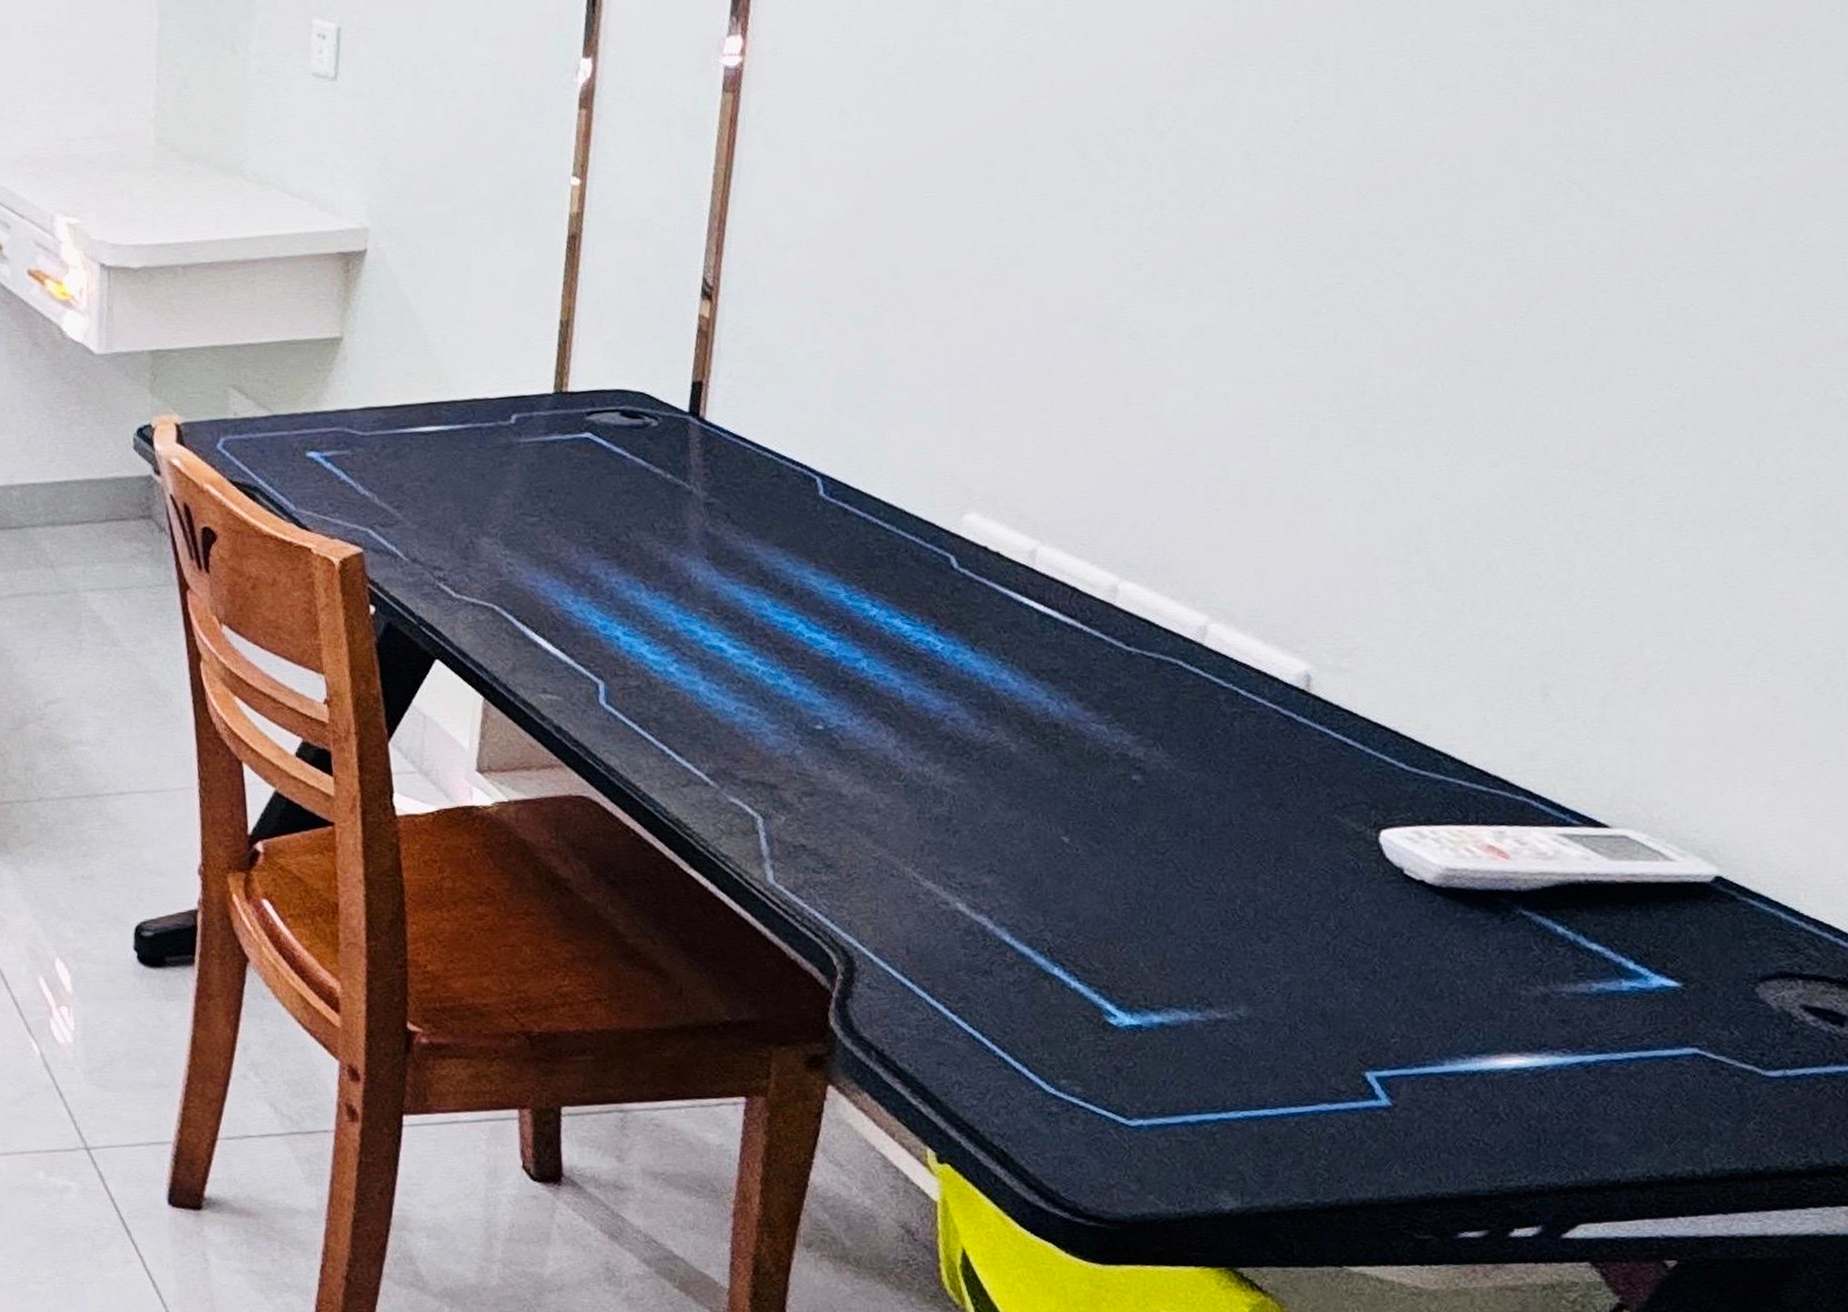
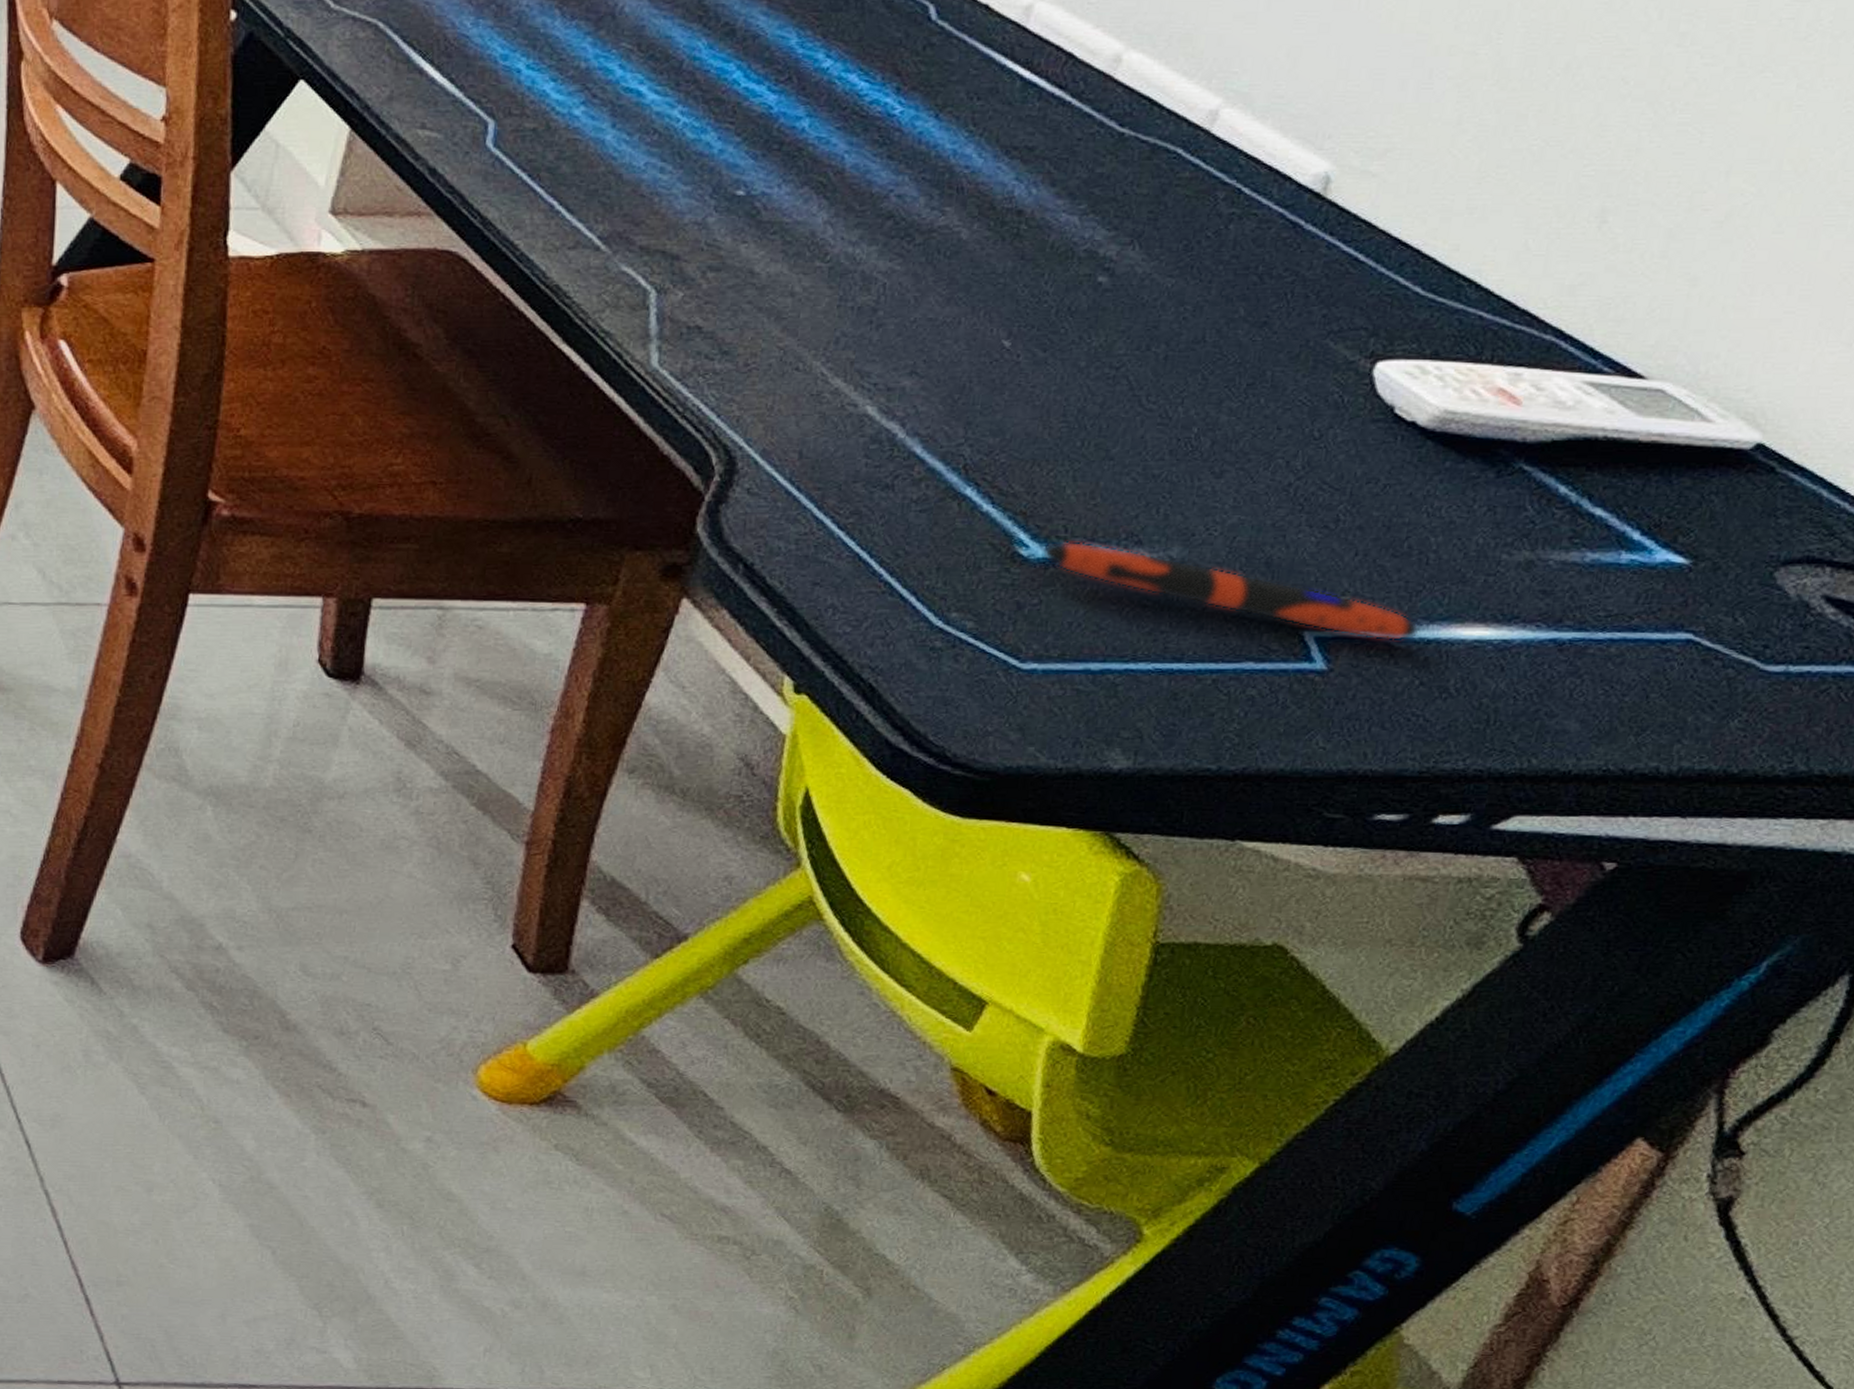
pen: none [1128,1008,1464,1076] -> present [1041,541,1420,642]

